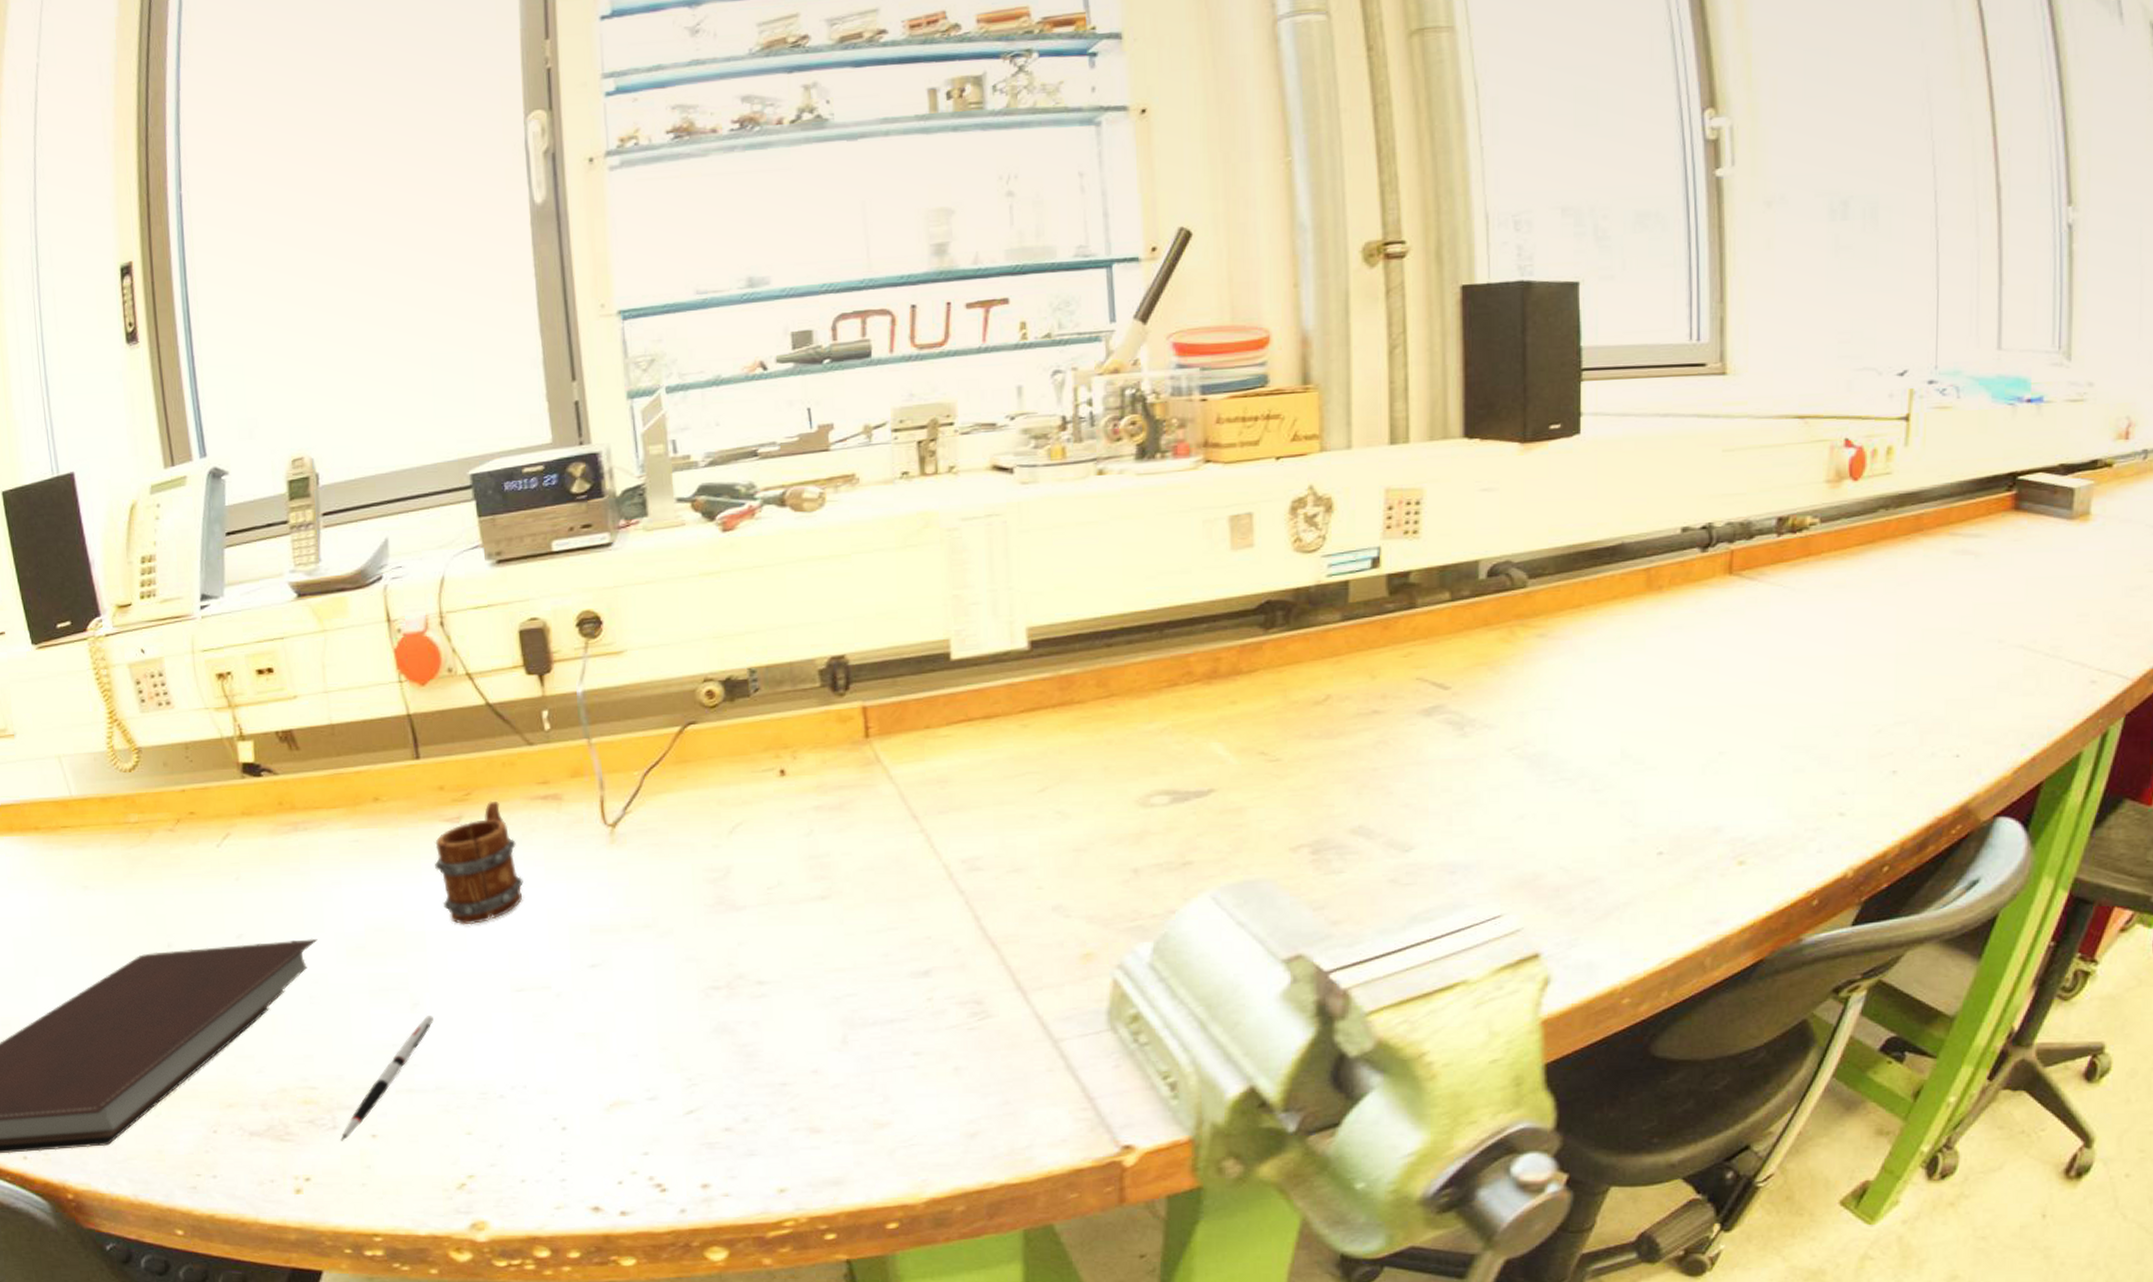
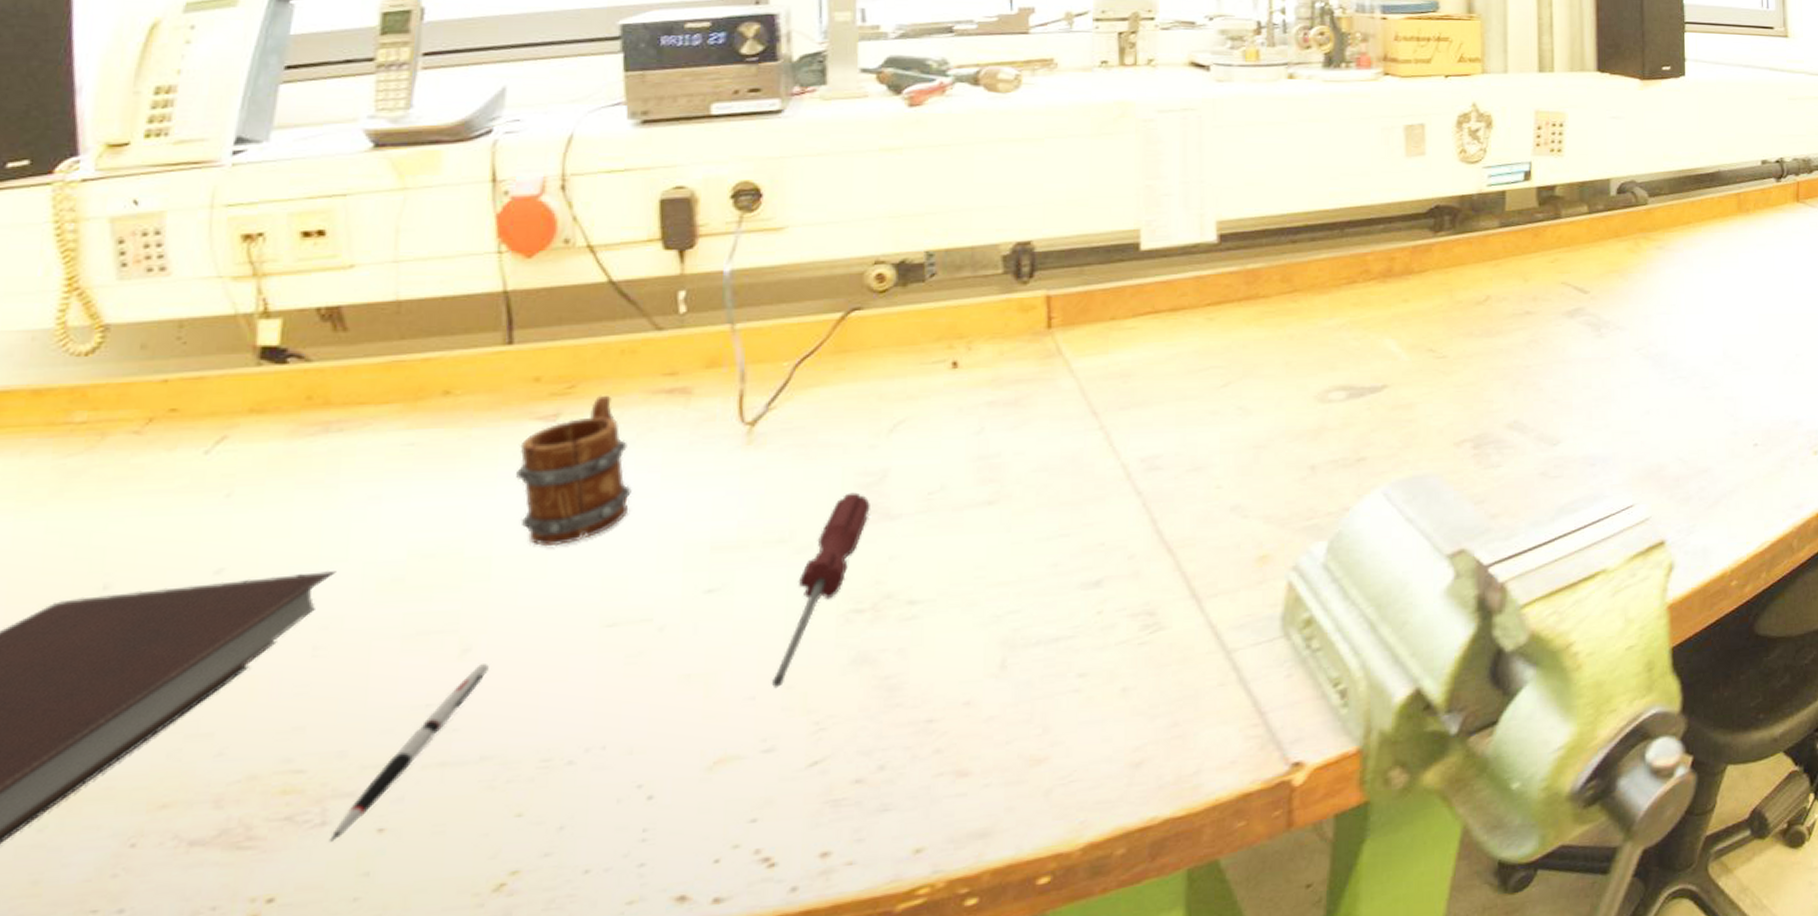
screwdriver: none [649,886,718,1049] -> present [771,492,870,689]

